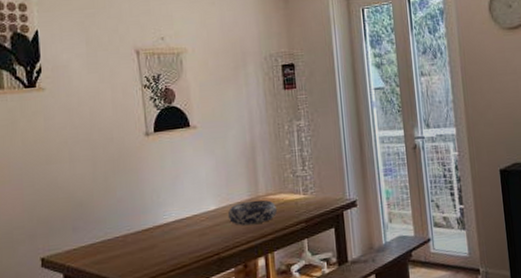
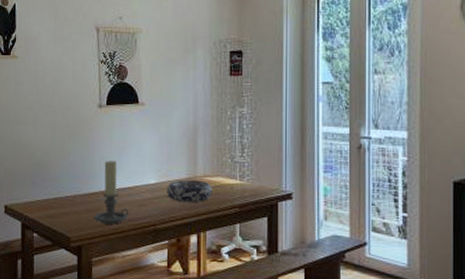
candle holder: none [149,191,189,262] -> present [93,161,129,224]

